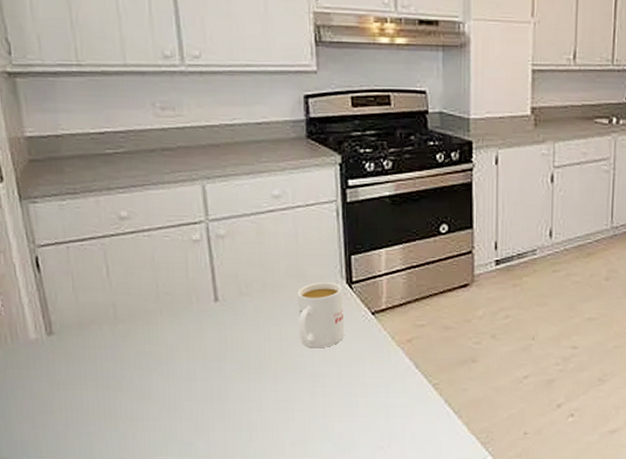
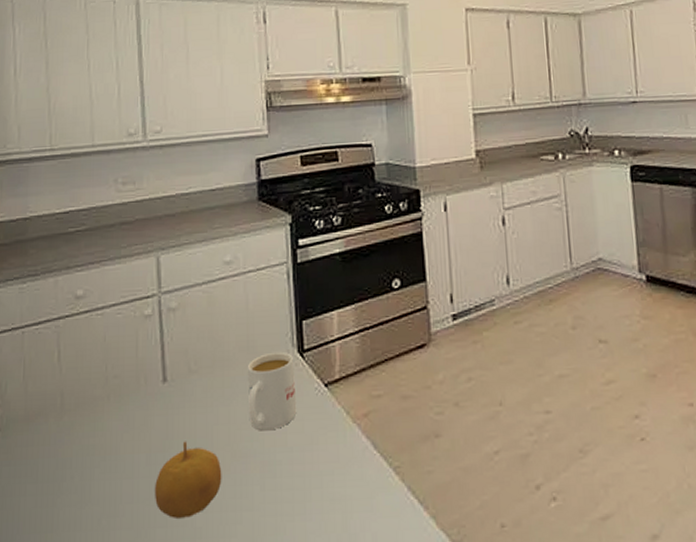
fruit: none [211,353,275,415] -> present [155,441,222,518]

